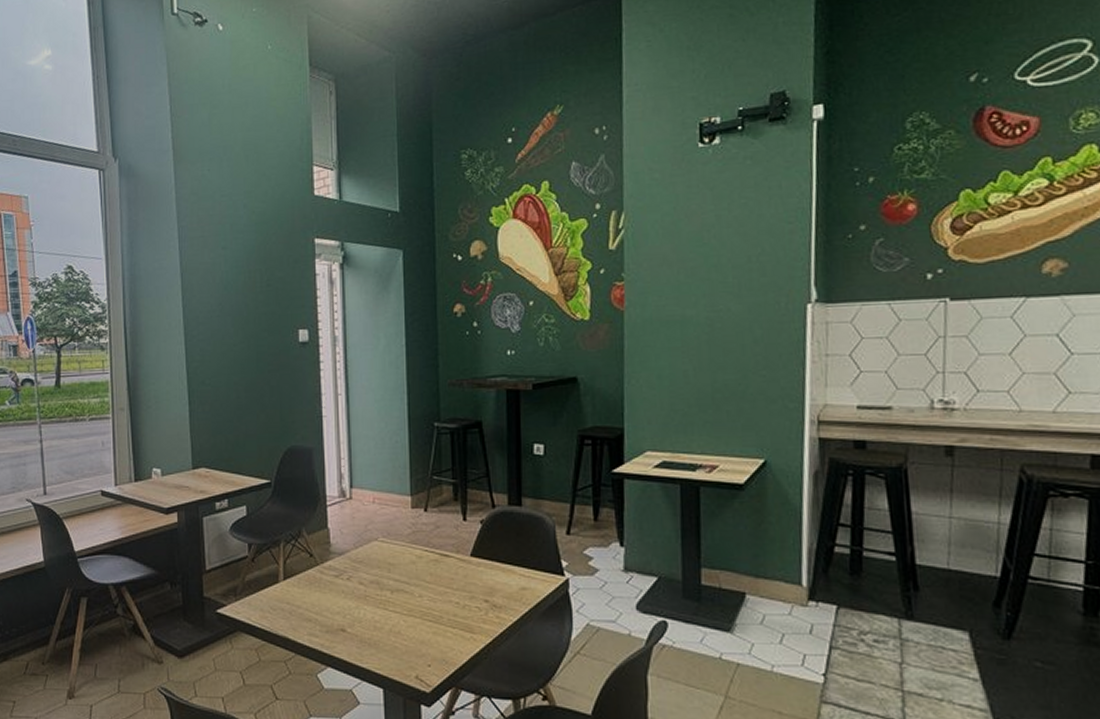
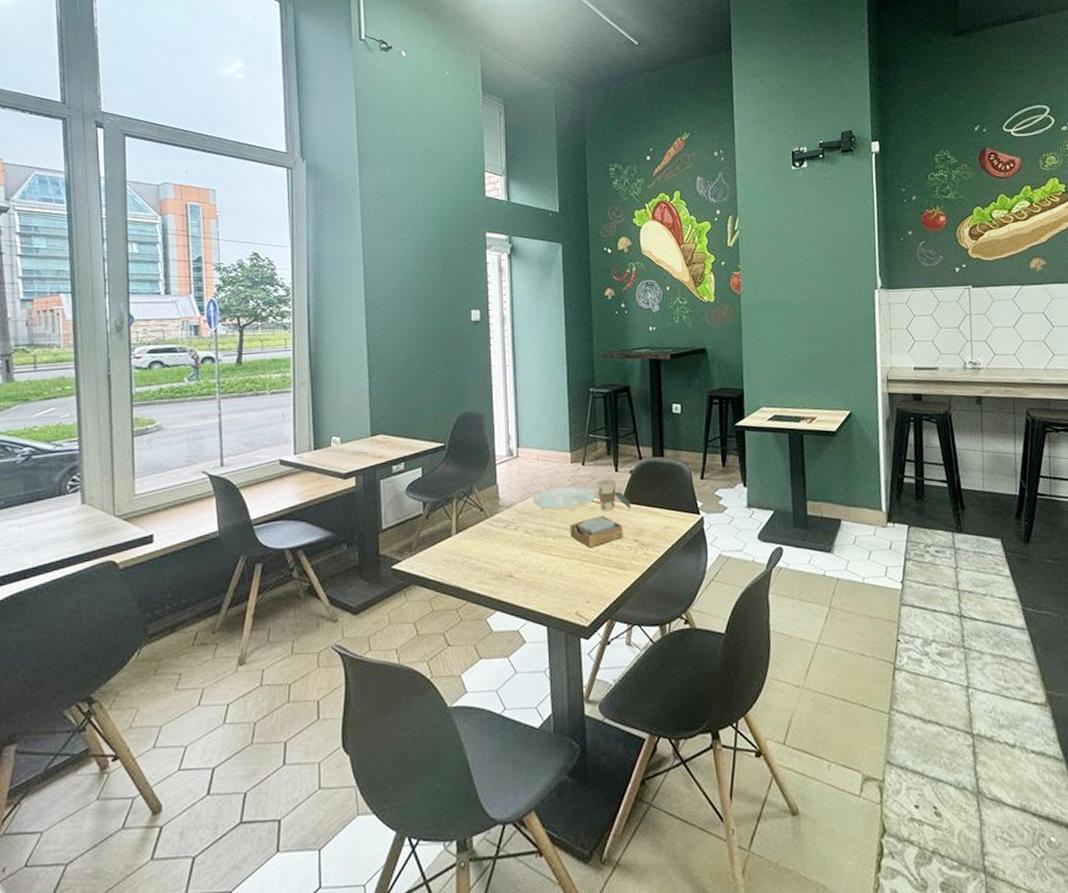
plate: none [367,535,442,562] -> present [532,486,597,512]
napkin holder: none [409,571,472,606] -> present [570,516,623,548]
cup: none [440,527,482,566] -> present [595,478,632,512]

